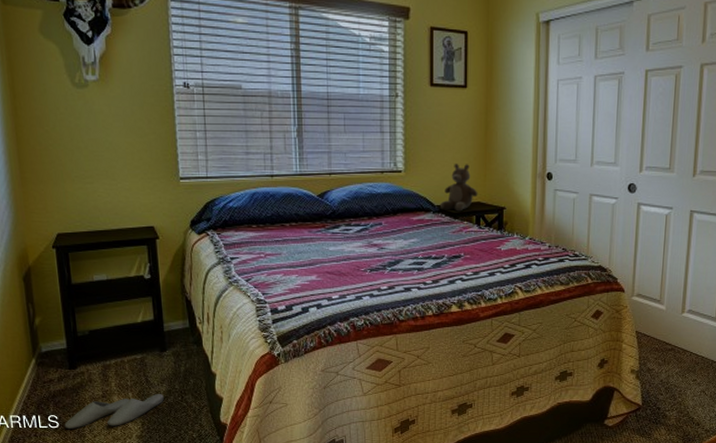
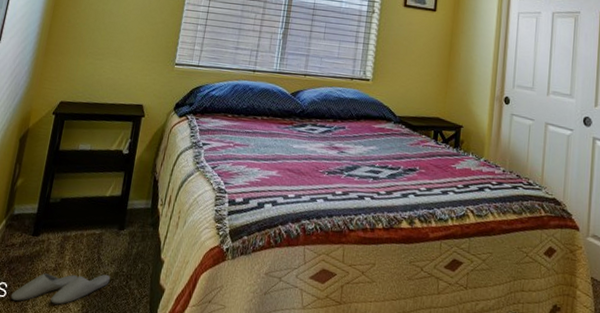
bear: present [439,163,478,212] -> none [400,77,438,125]

